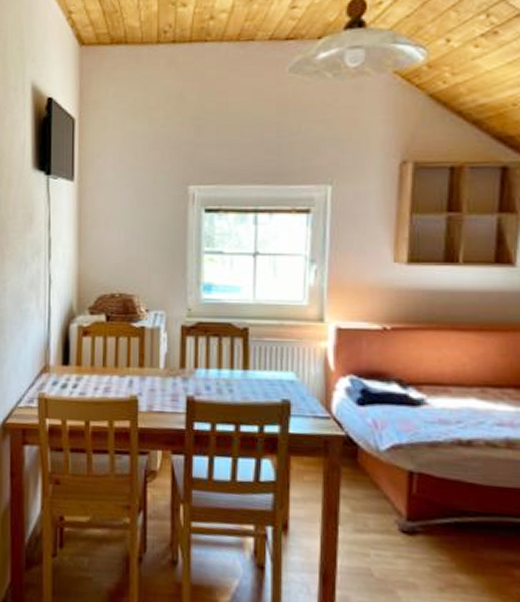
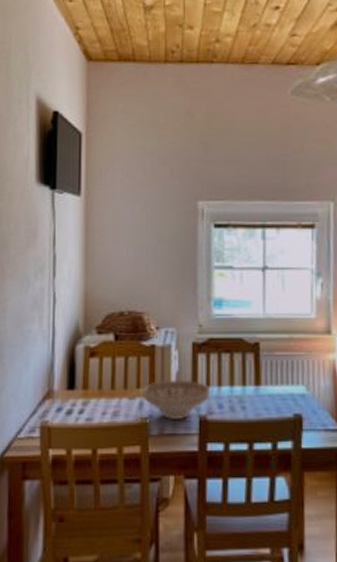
decorative bowl: none [133,360,197,399] -> present [143,379,209,419]

